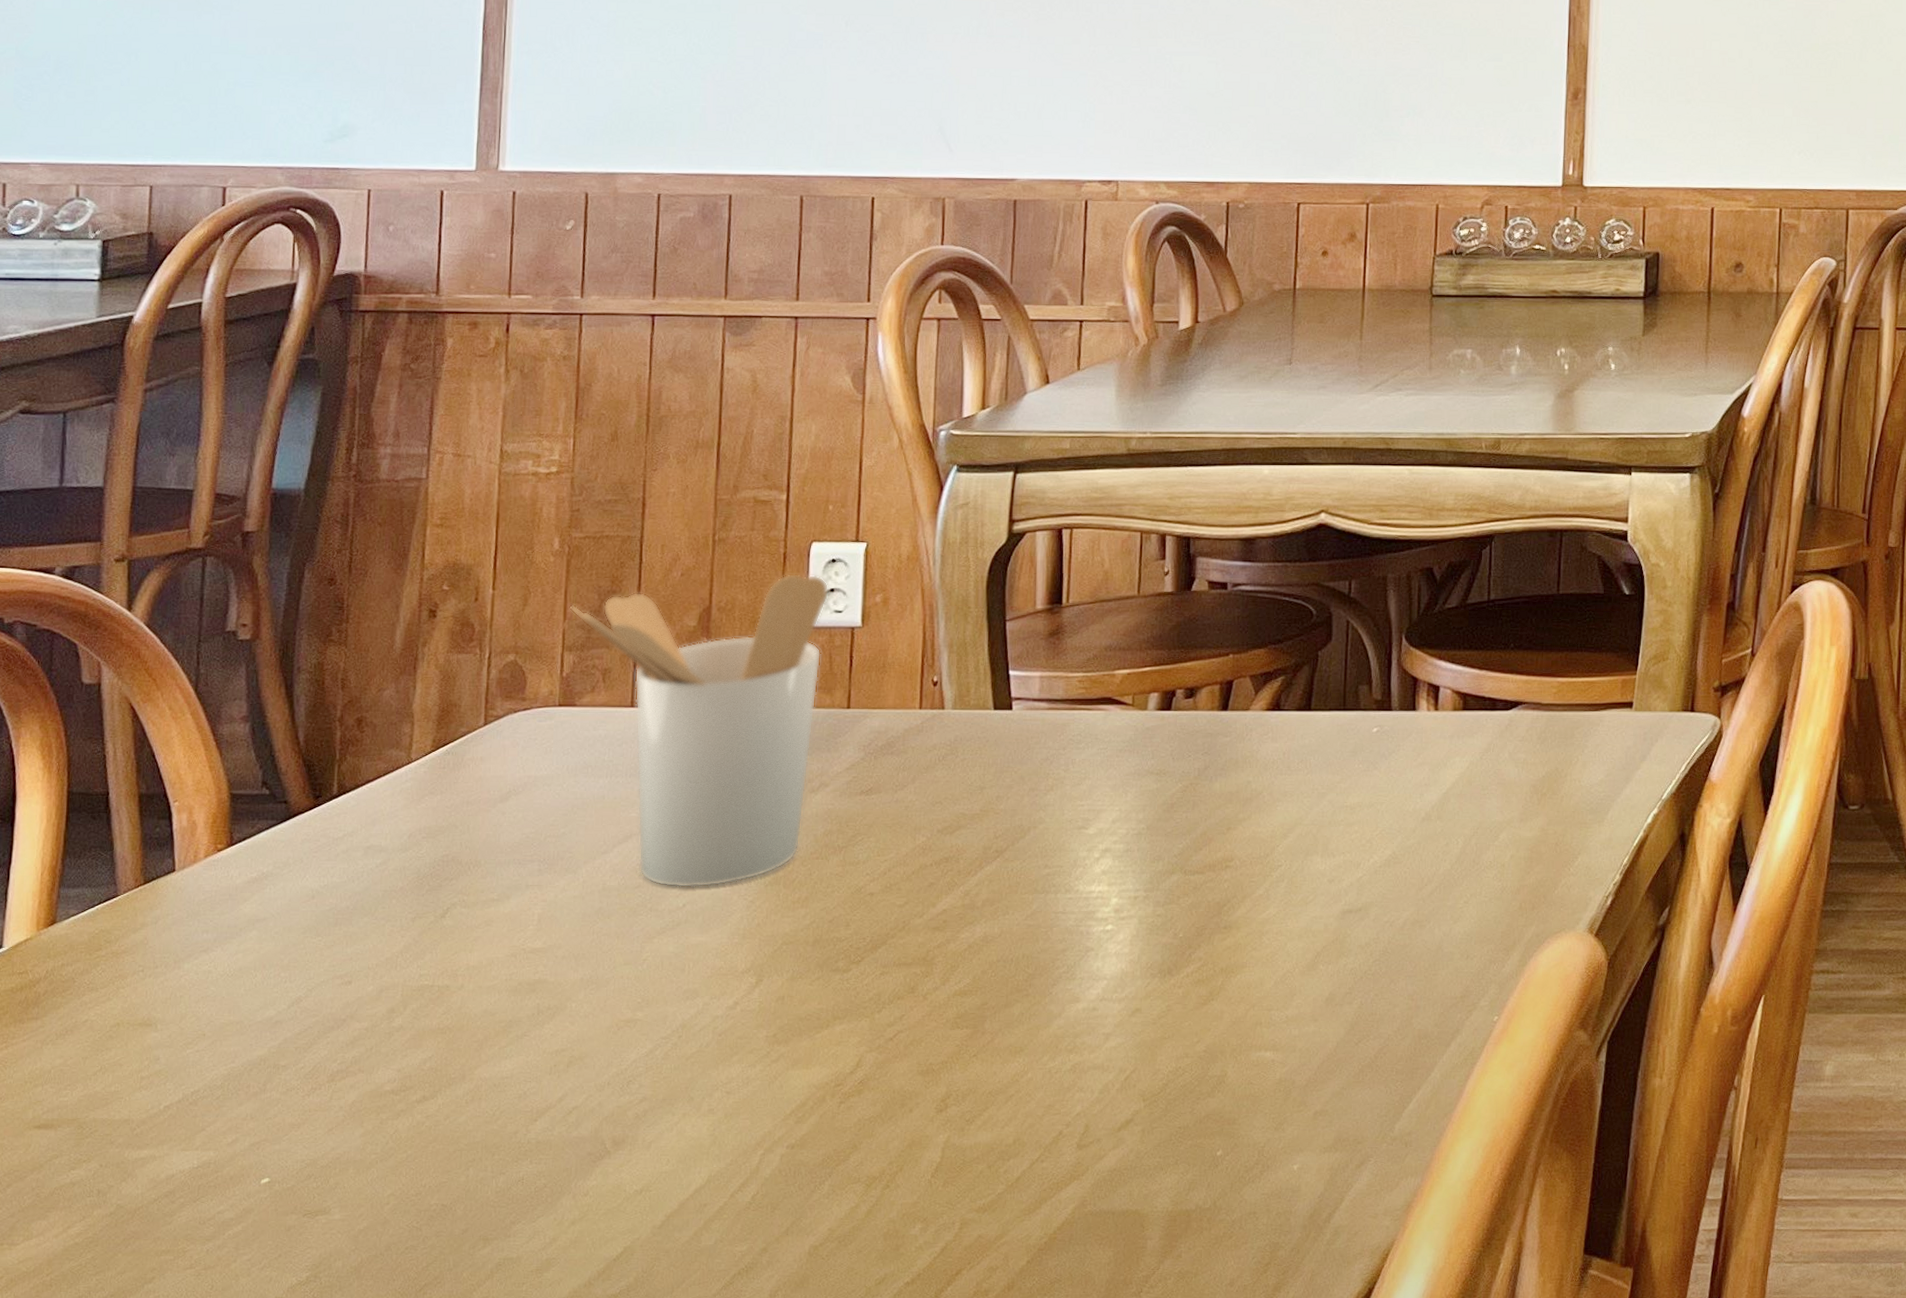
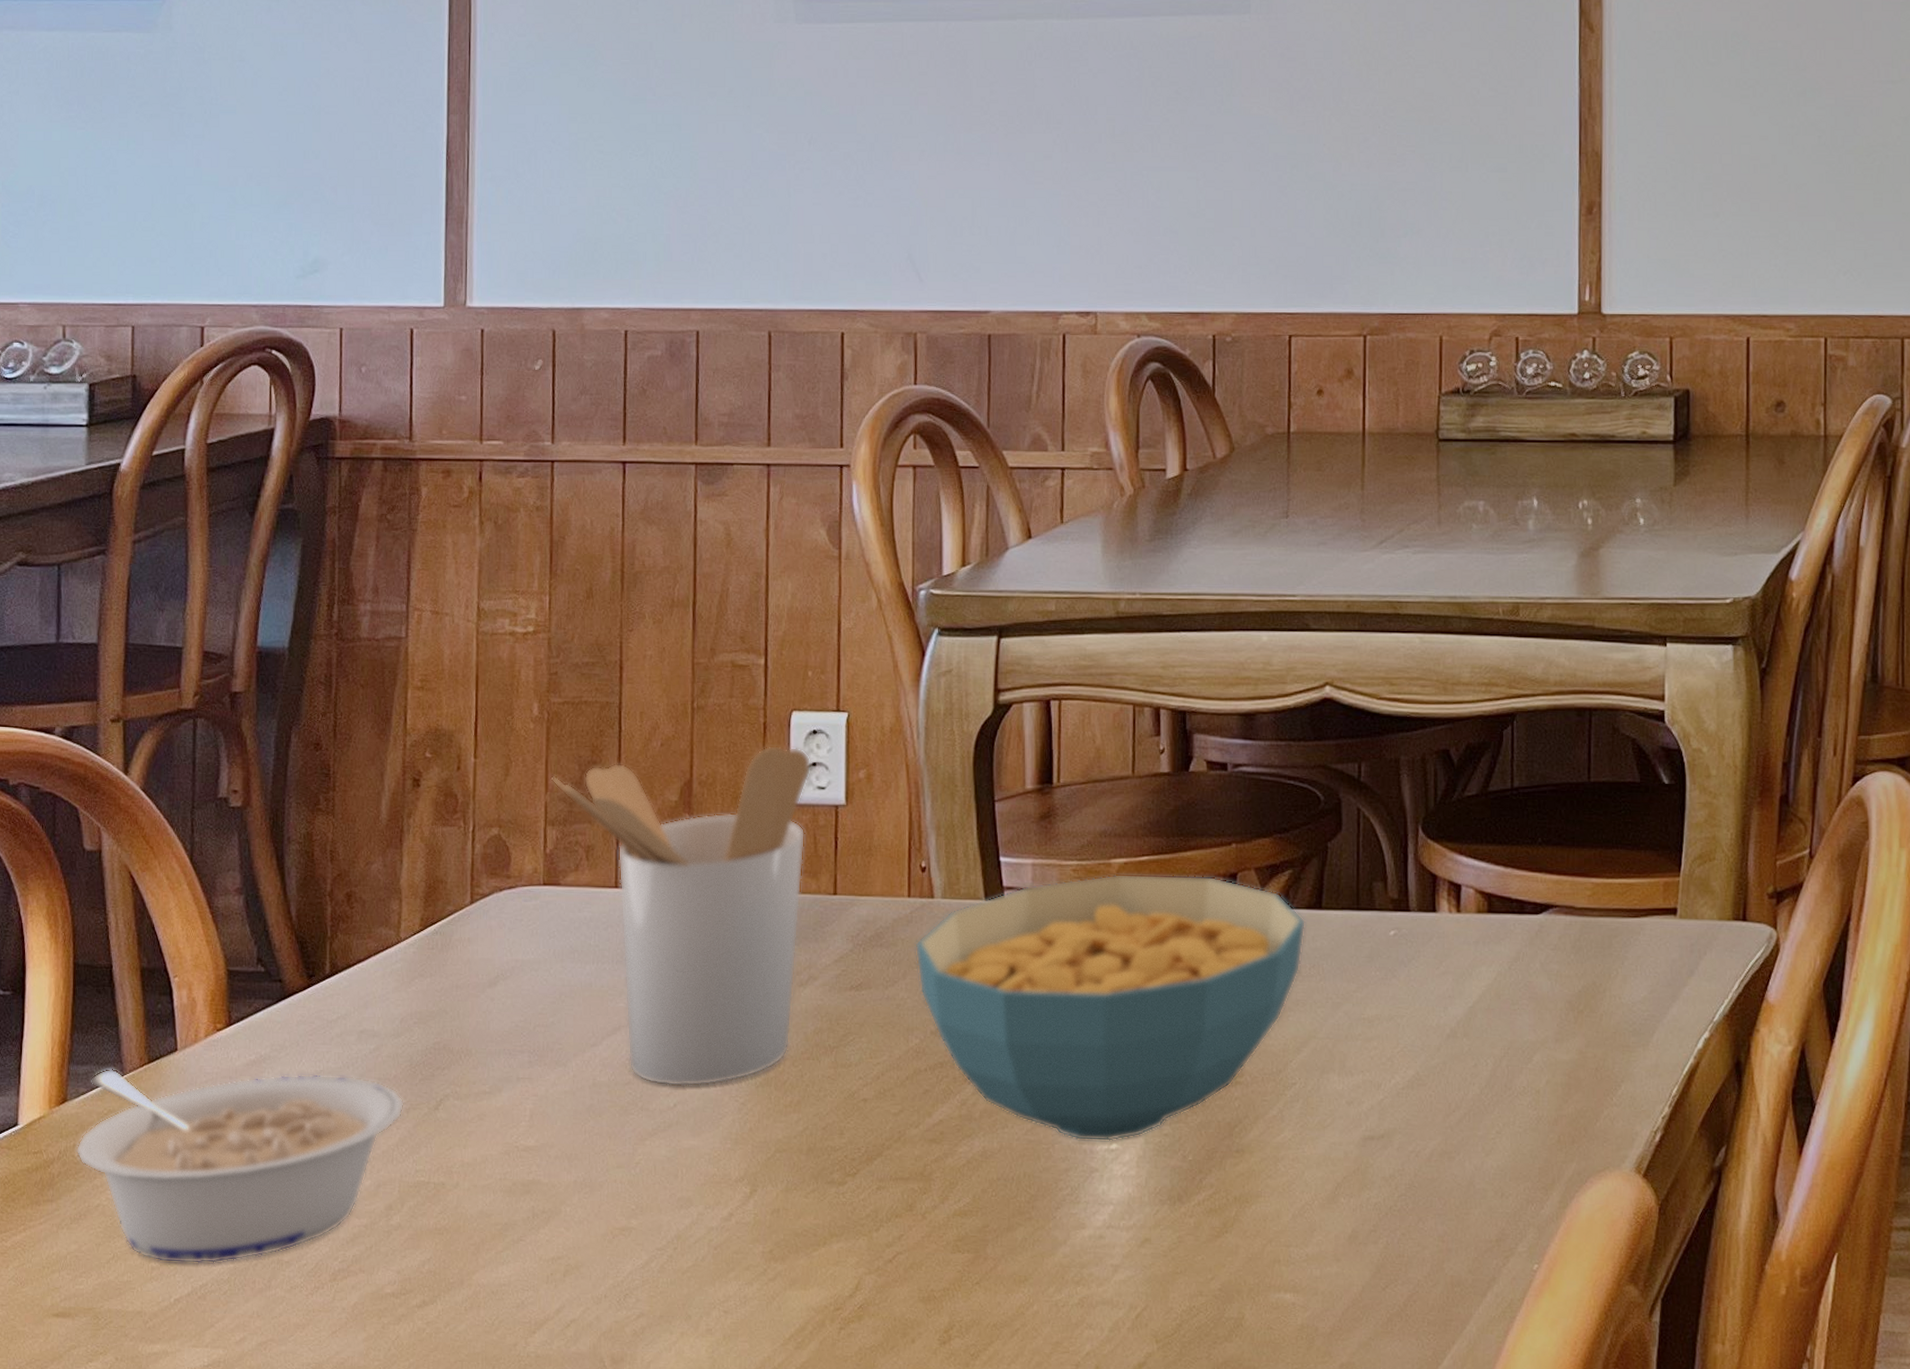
legume: none [64,889,410,1072] -> present [76,1068,404,1264]
cereal bowl: none [924,683,1296,924] -> present [915,873,1306,1142]

